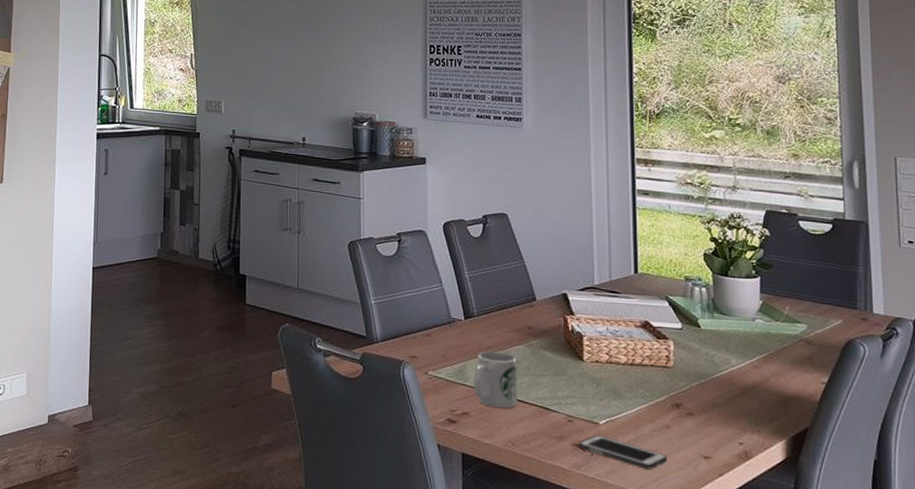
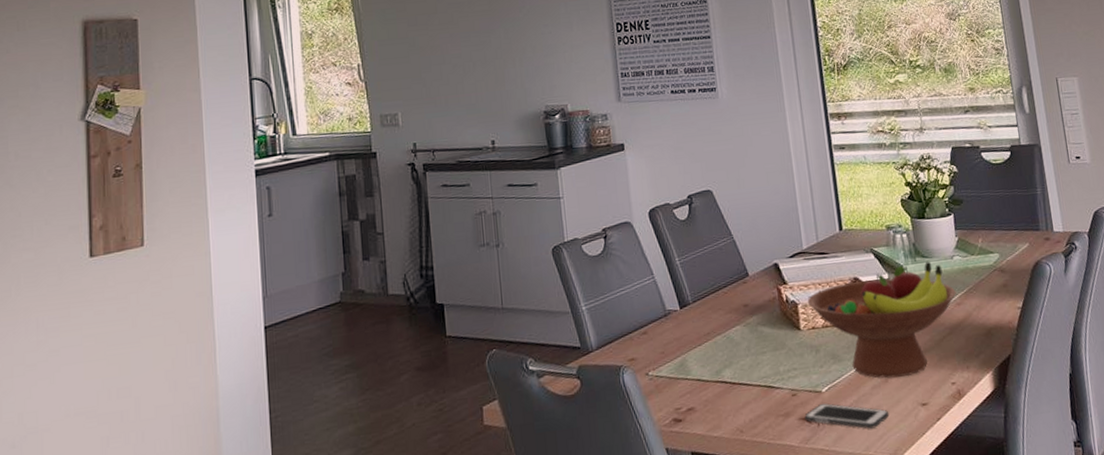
mug: present [473,351,518,409] -> none [694,336,742,397]
fruit bowl: none [593,318,755,427] -> present [807,261,956,379]

